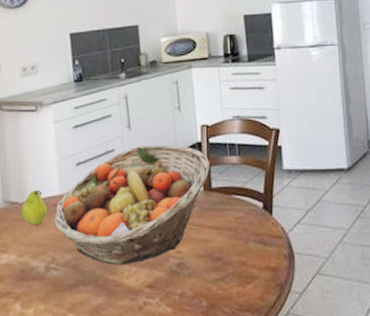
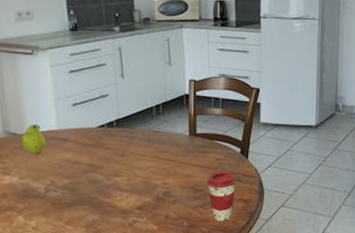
fruit basket: present [54,145,210,265] -> none [52,93,195,191]
coffee cup: none [226,233,260,299] -> present [207,172,236,222]

